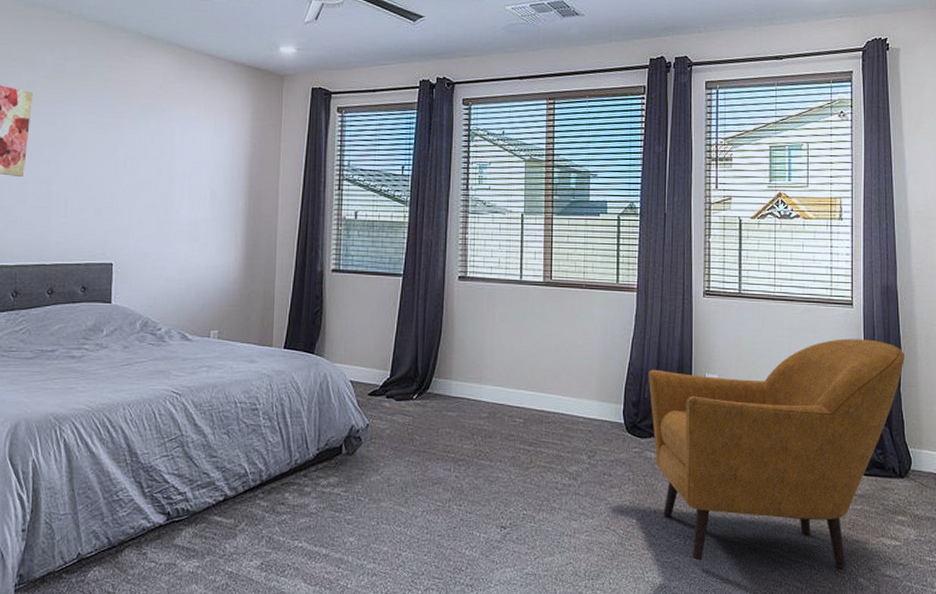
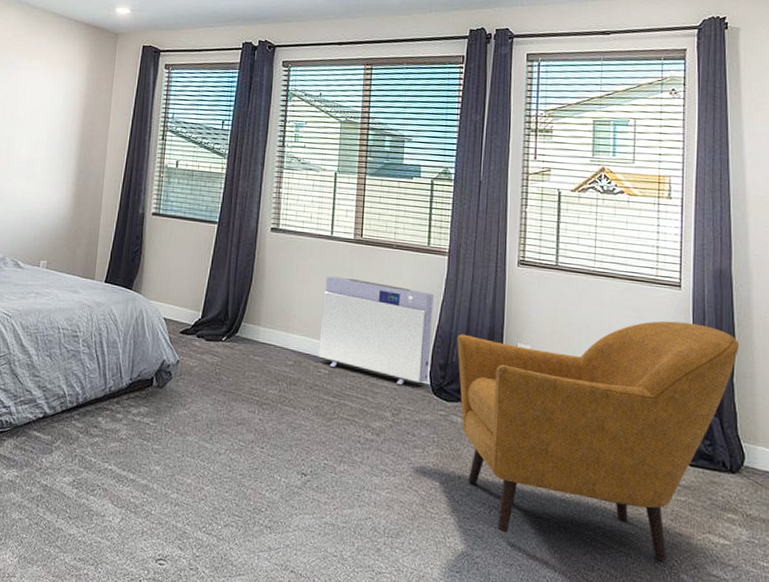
air purifier: none [512,322,624,427] -> present [318,276,434,386]

